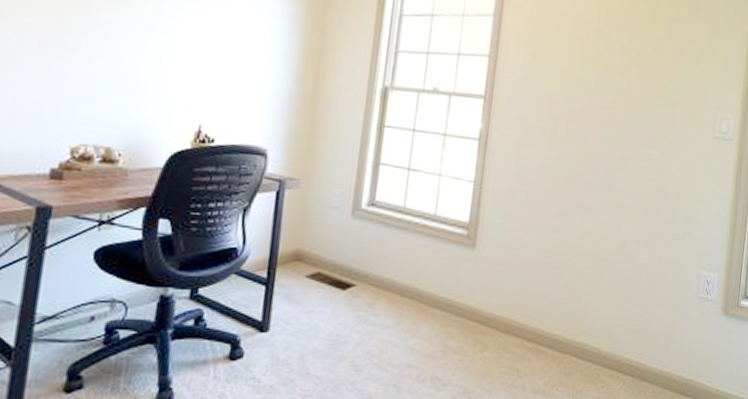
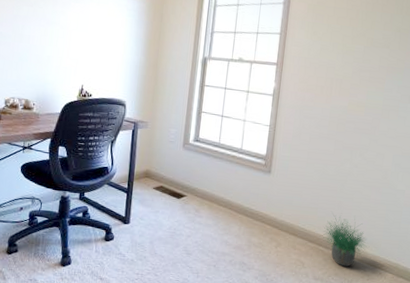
potted plant: none [545,302,605,372] -> present [323,216,370,267]

